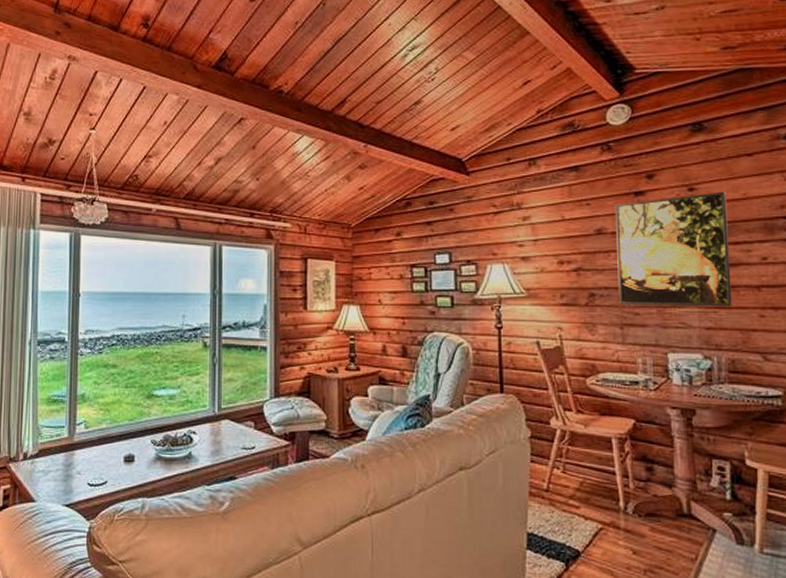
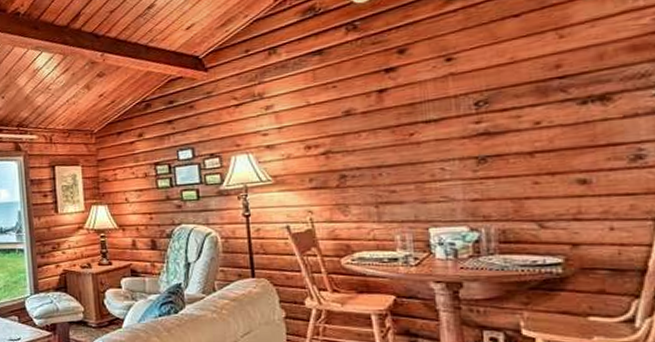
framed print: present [614,191,732,307] -> none [363,57,501,185]

